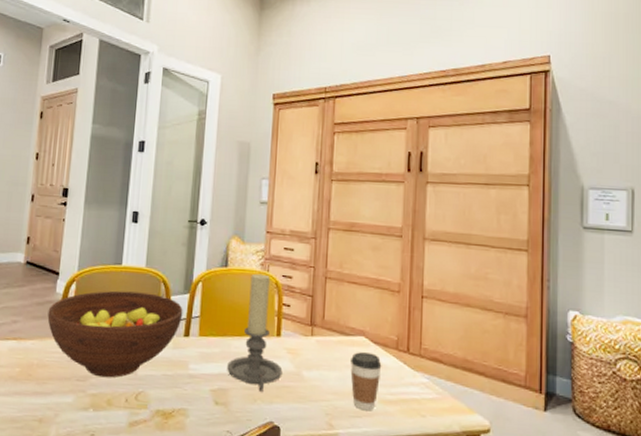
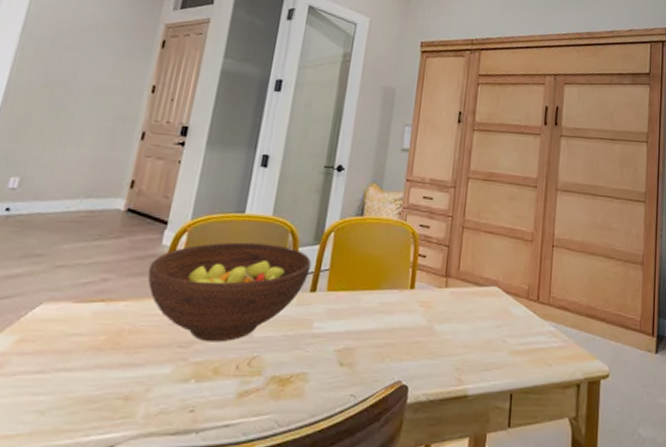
candle holder: present [227,273,283,393] -> none [355,223,415,350]
coffee cup: present [350,352,382,411] -> none [482,303,513,363]

